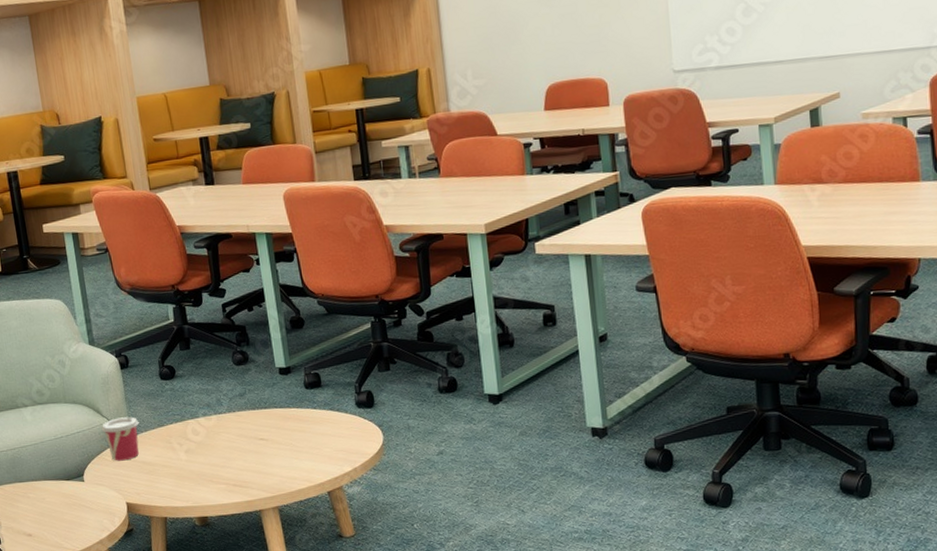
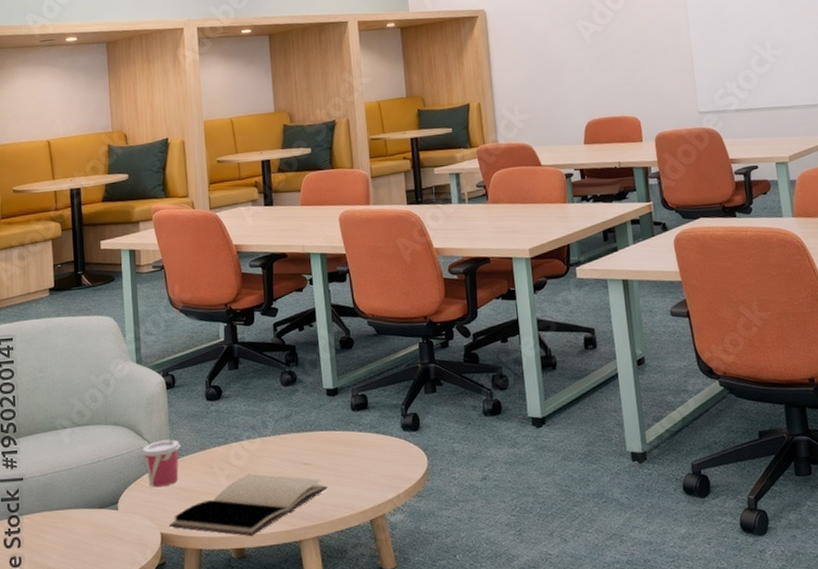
book: none [134,448,285,507] -> present [169,473,328,537]

